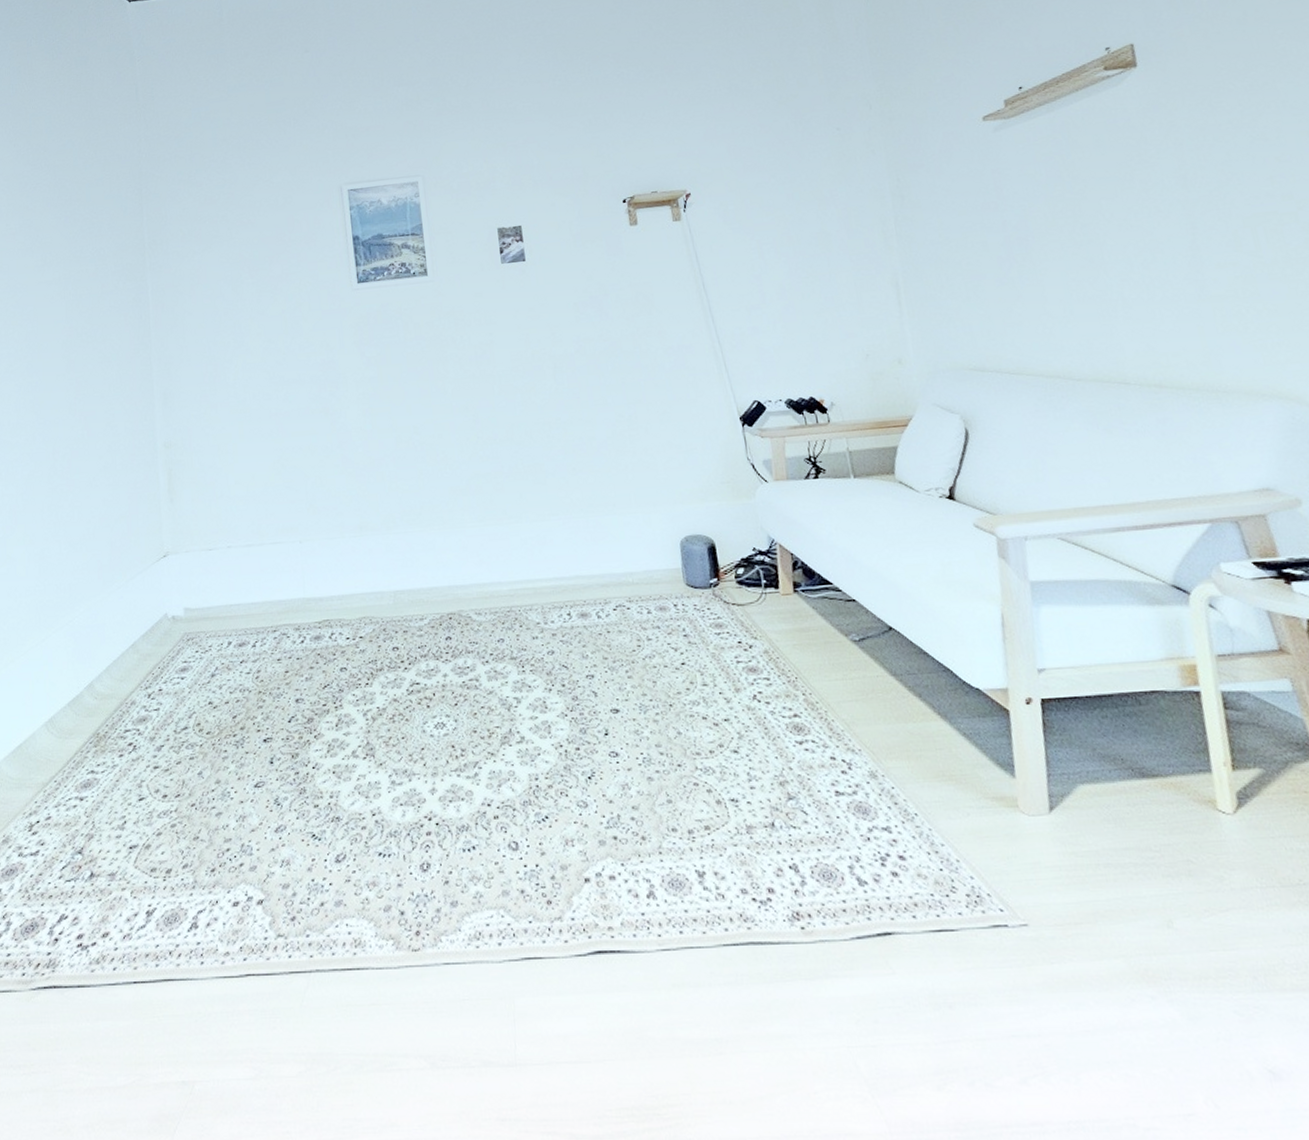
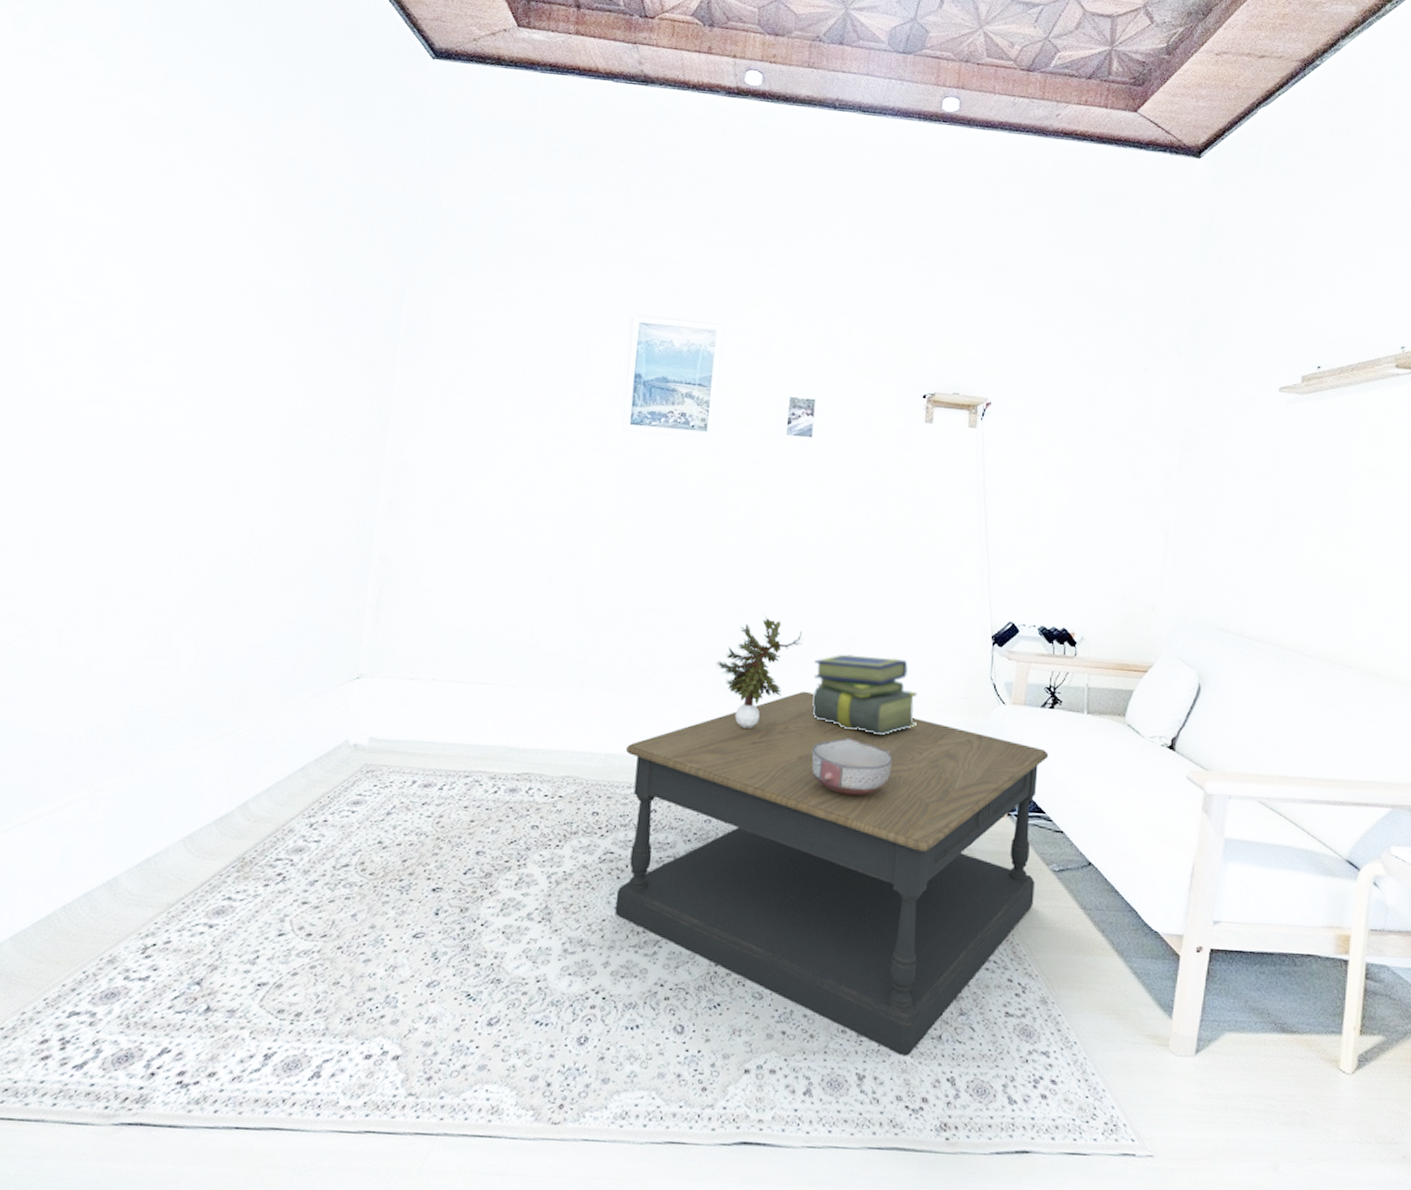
coffee table: none [411,501,841,848] -> present [614,691,1049,1056]
potted plant: none [477,436,557,546] -> present [715,615,804,729]
stack of books: none [571,455,683,533] -> present [812,654,917,736]
ceramic bowl: none [586,539,668,596] -> present [811,737,893,796]

